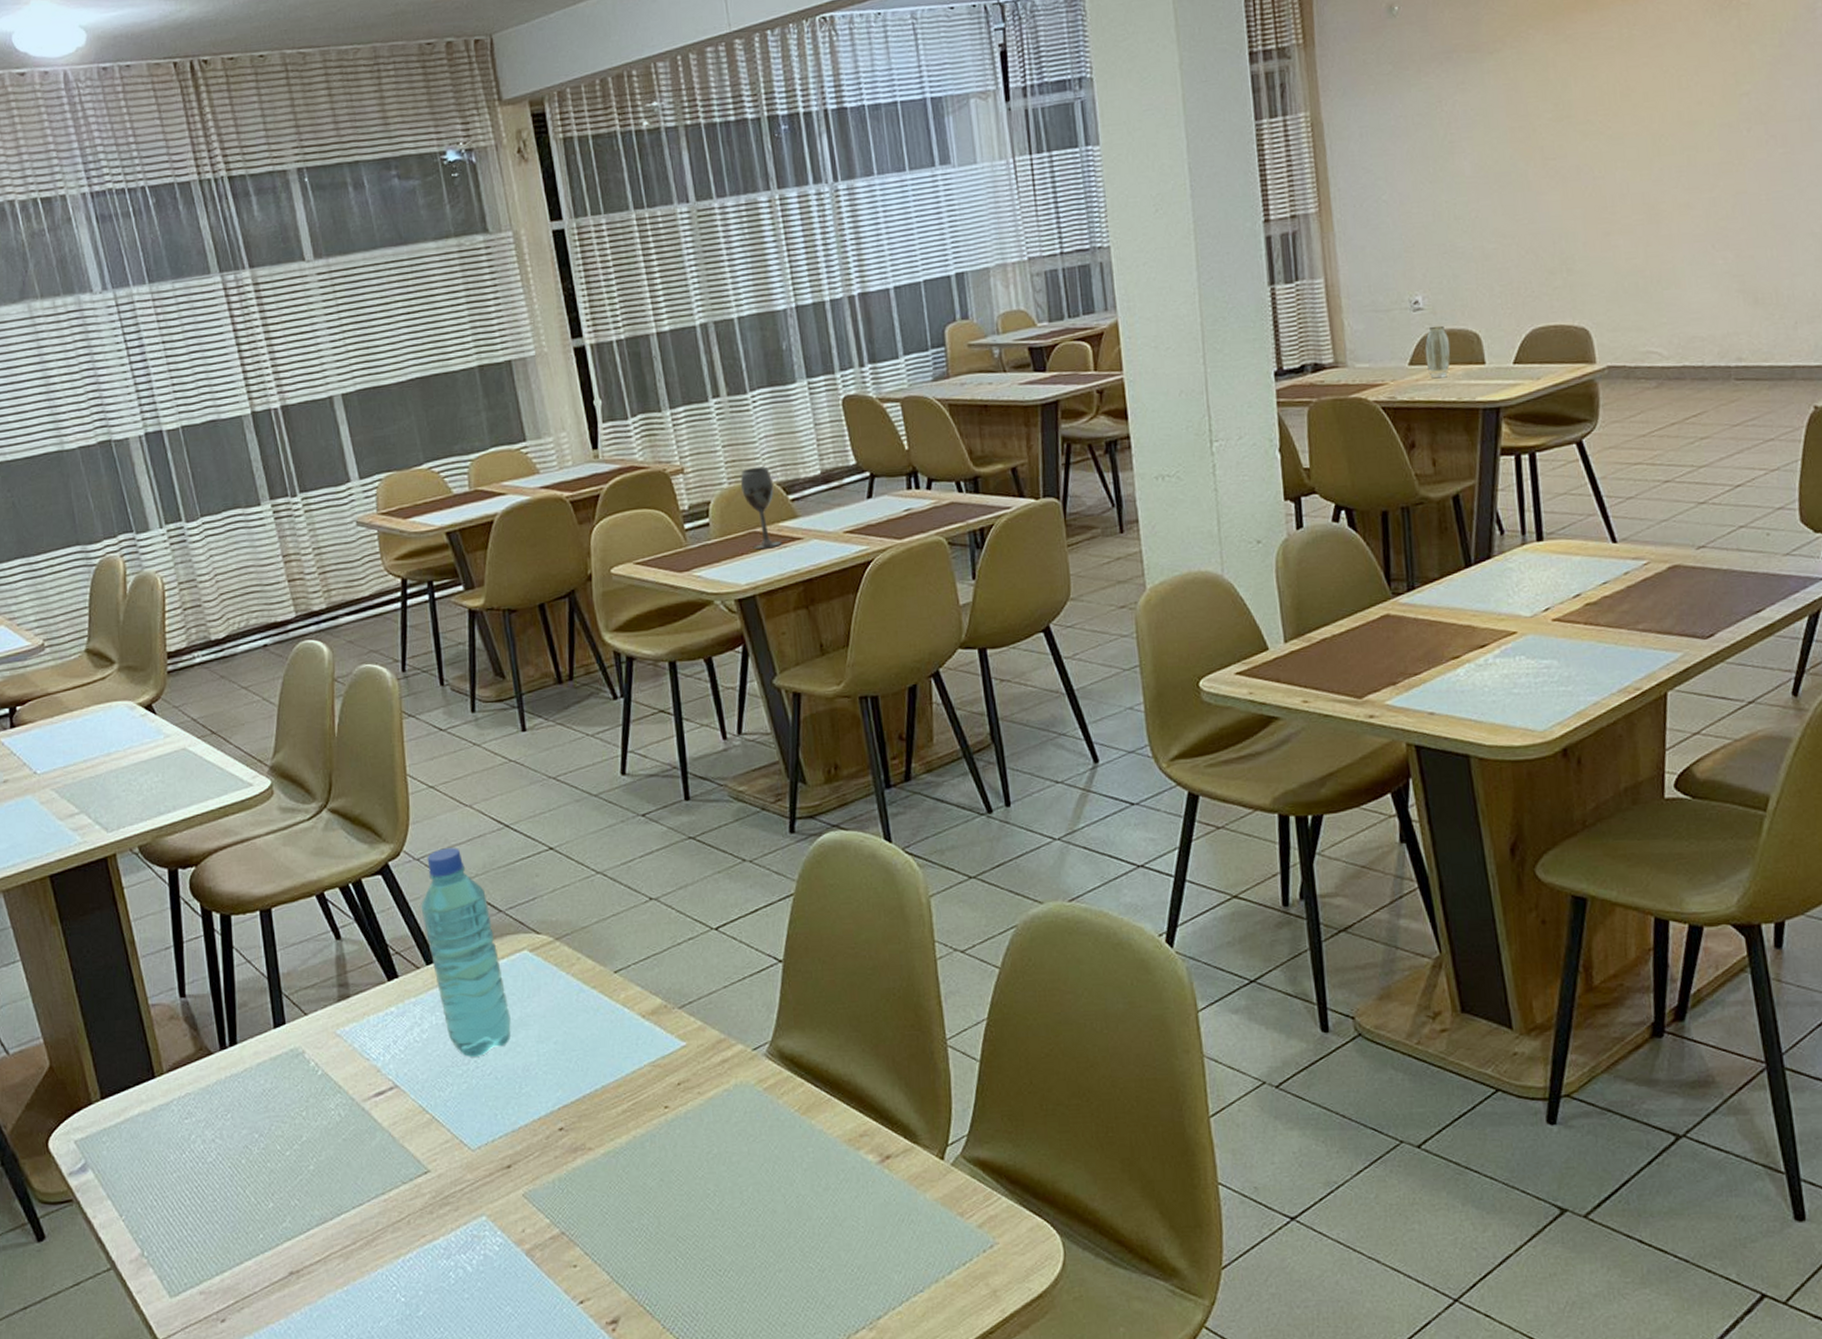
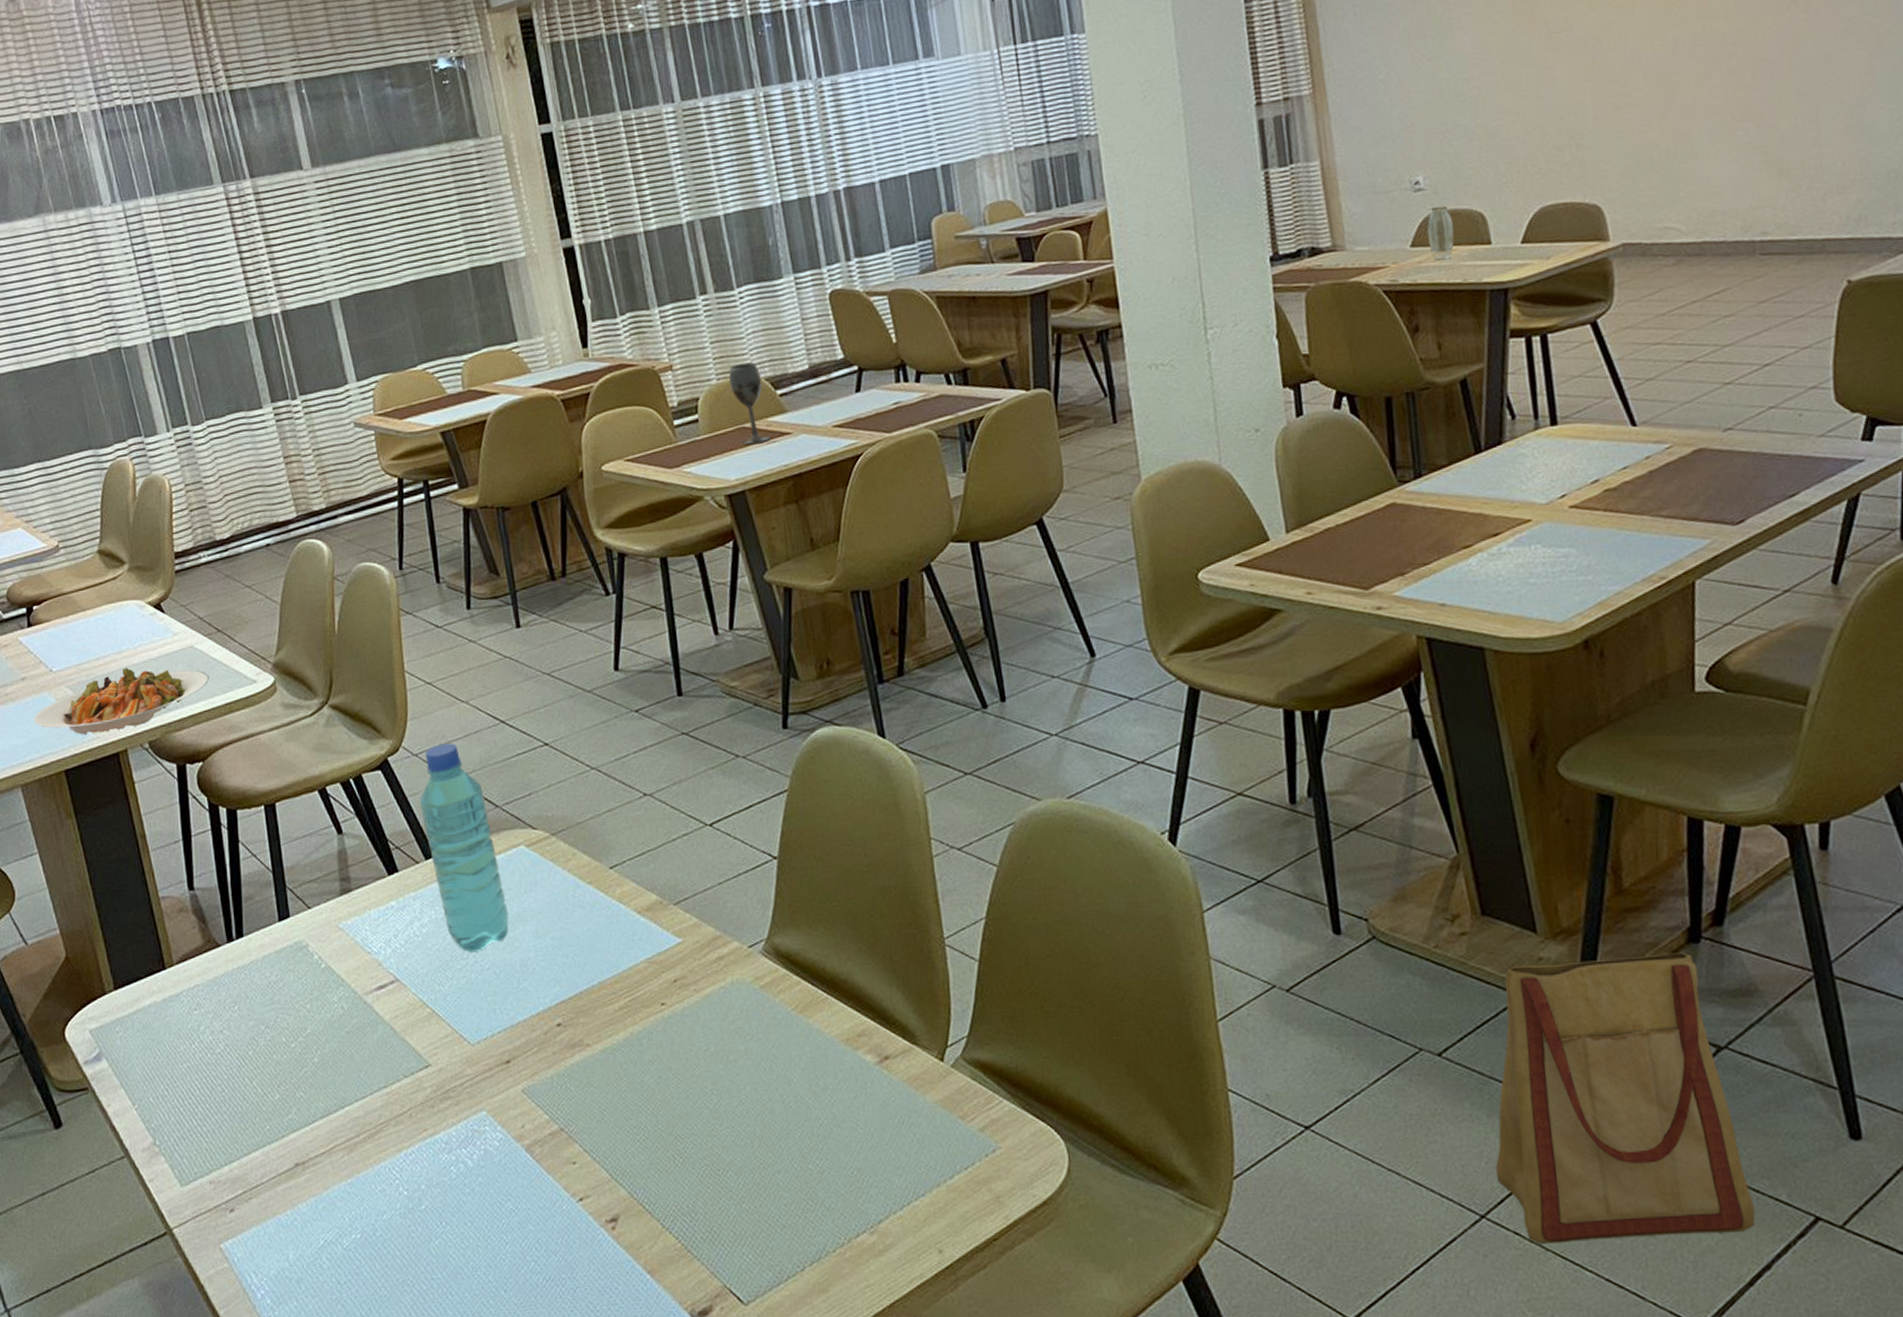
salad: none [17,769,204,839] -> present [34,667,210,735]
shopping bag: none [1469,1046,1707,1325] -> present [1496,952,1756,1244]

